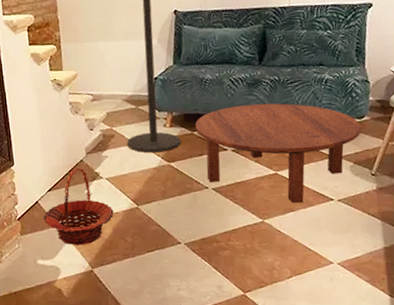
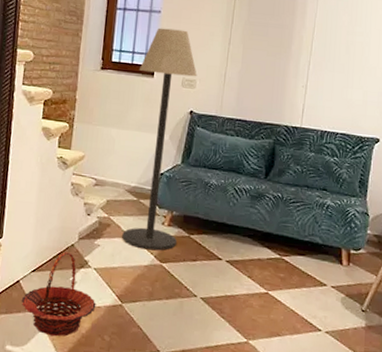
coffee table: present [195,103,361,203] -> none [192,215,356,328]

